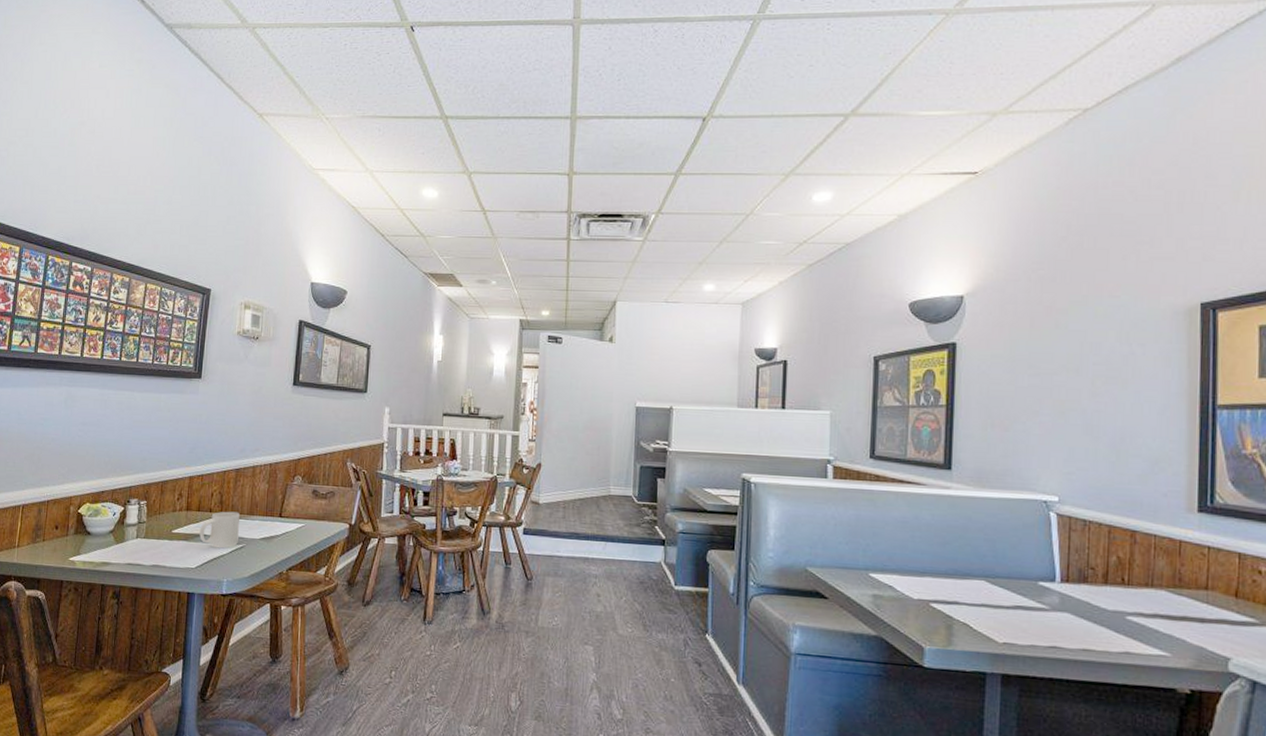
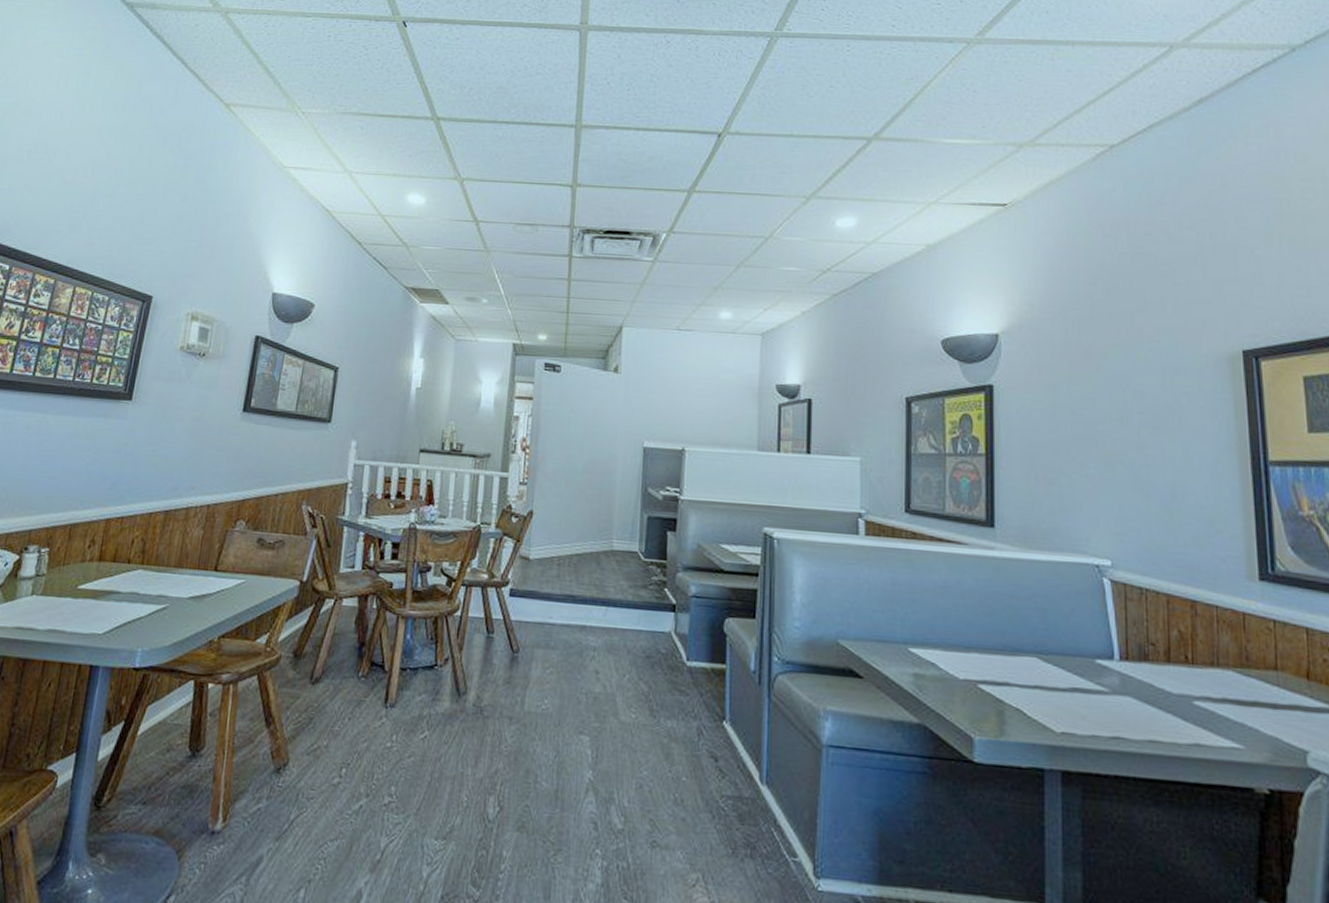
cup: present [199,511,240,549] -> none [112,562,165,610]

